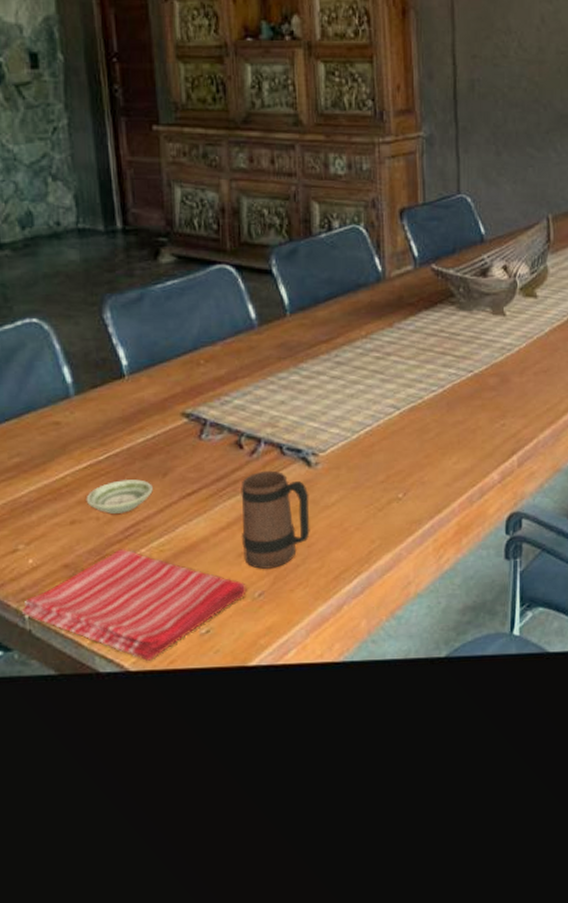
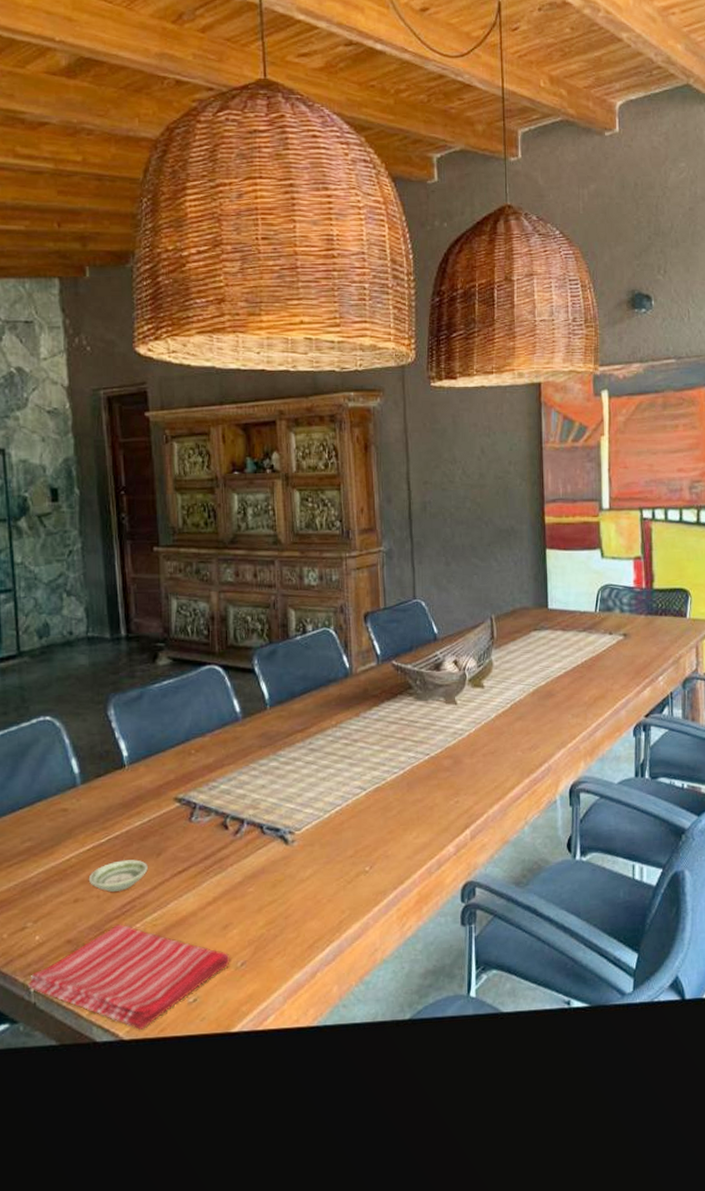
mug: present [241,470,310,570] -> none [226,848,287,941]

